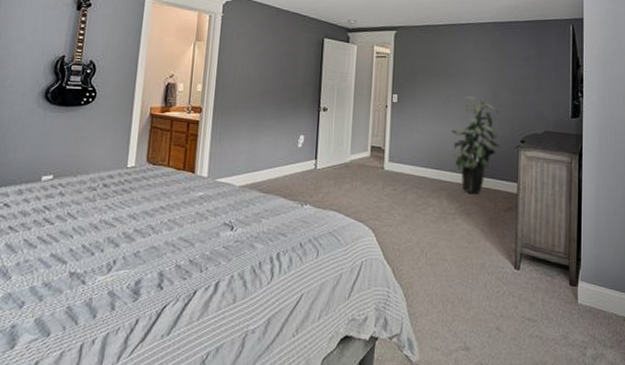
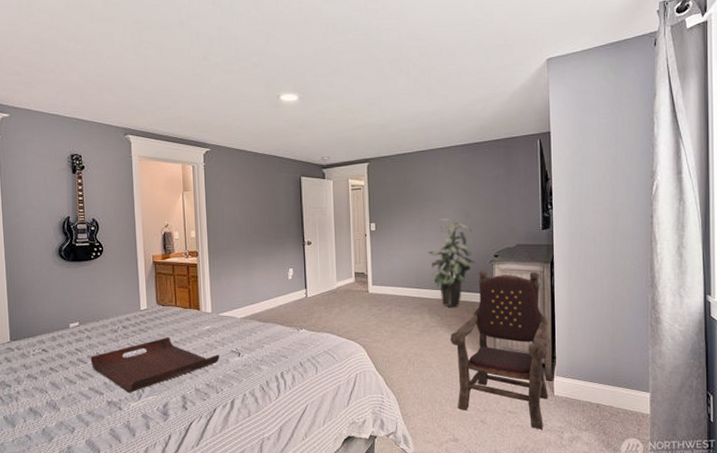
serving tray: none [58,200,210,264] -> present [90,336,220,393]
armchair: none [468,155,574,343] -> present [450,270,549,430]

